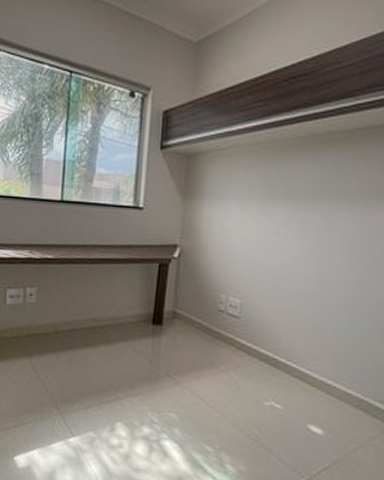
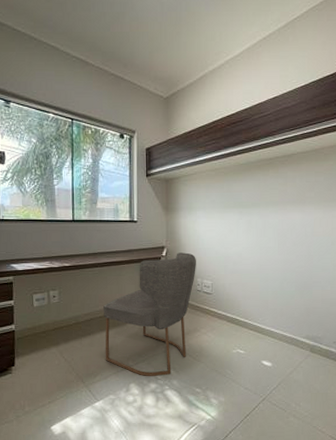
chair: none [86,255,221,420] -> present [103,252,196,377]

